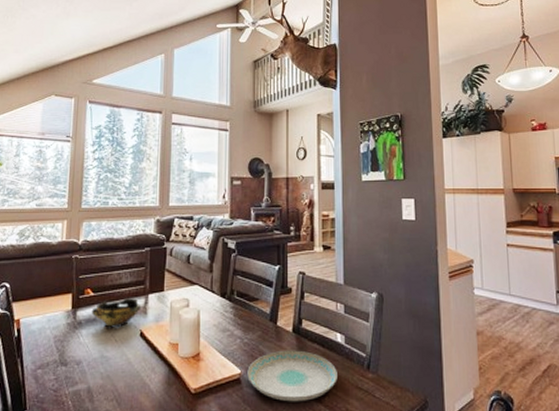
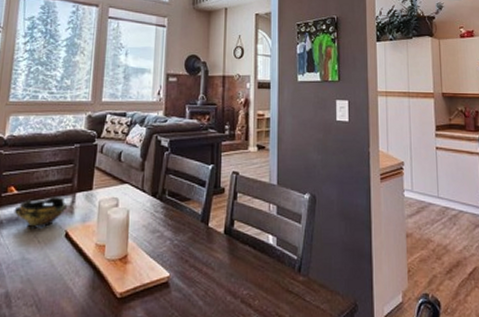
plate: present [247,350,337,402] -> none [176,252,268,307]

